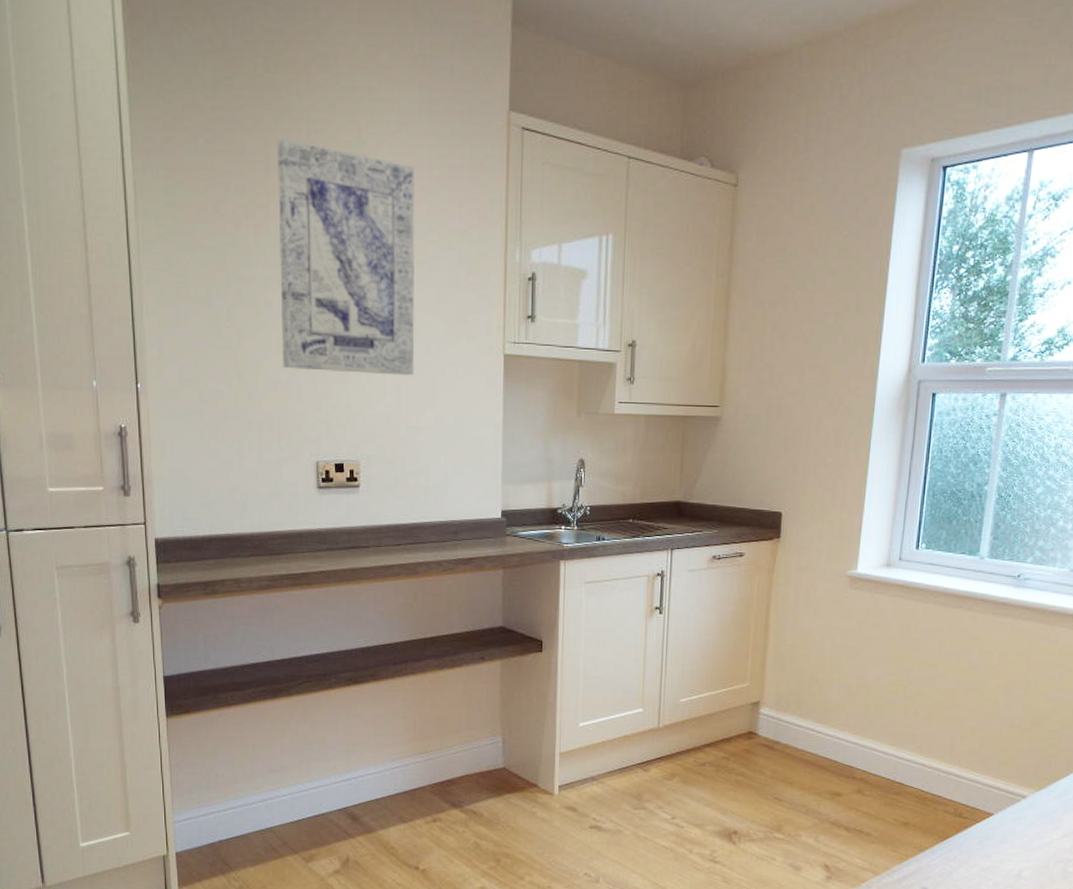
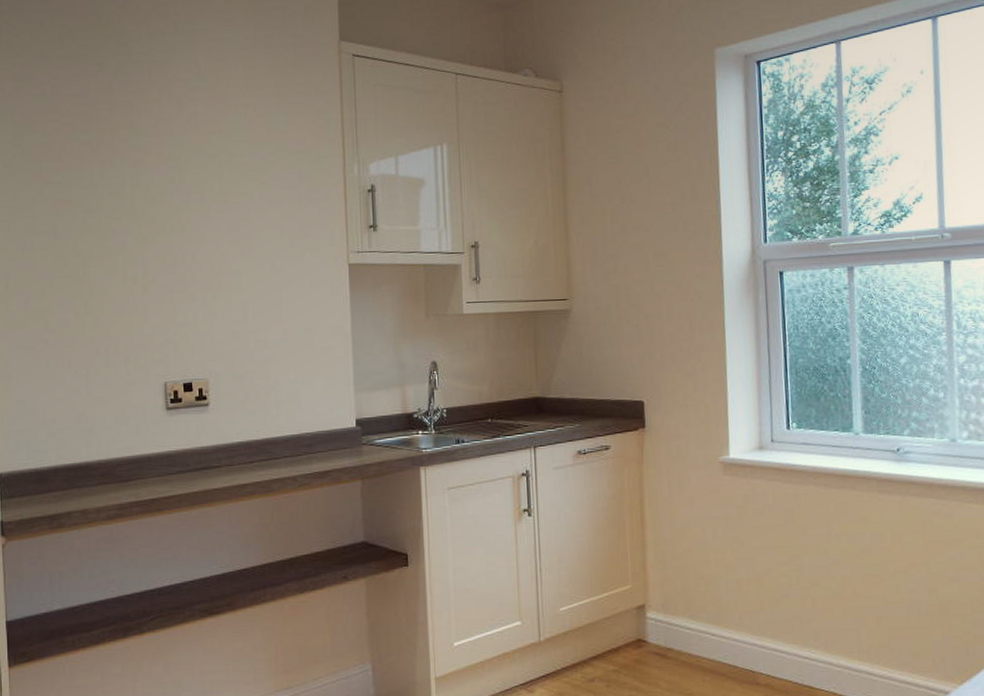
wall art: present [278,138,416,376] -> none [121,79,260,293]

